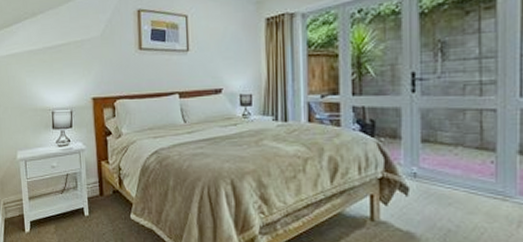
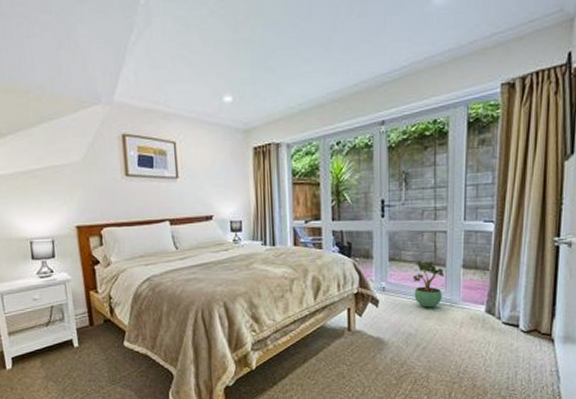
potted plant: none [452,143,494,201] -> present [413,260,444,308]

